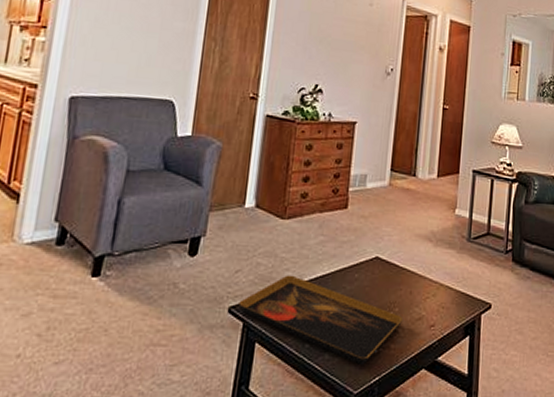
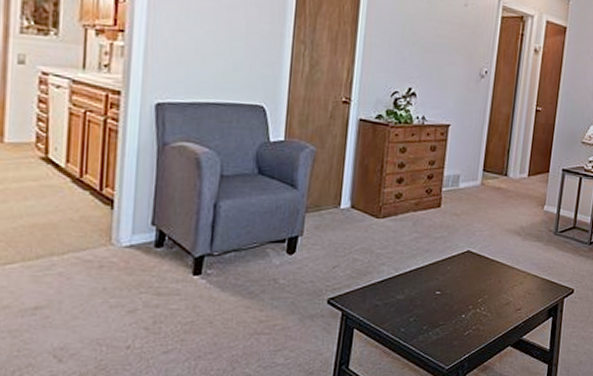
decorative tray: present [239,275,404,365] -> none [337,269,492,345]

